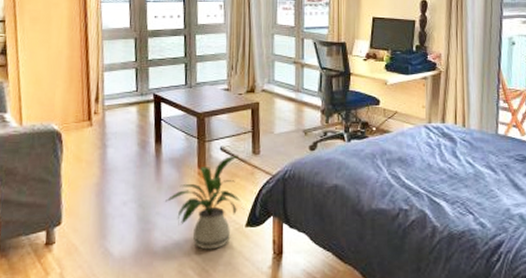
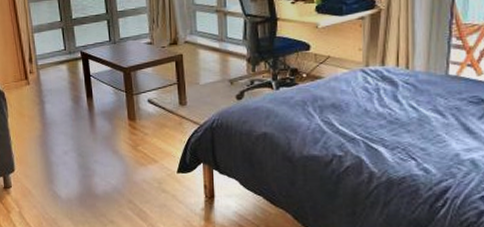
house plant: present [165,155,241,250] -> none [101,106,172,194]

